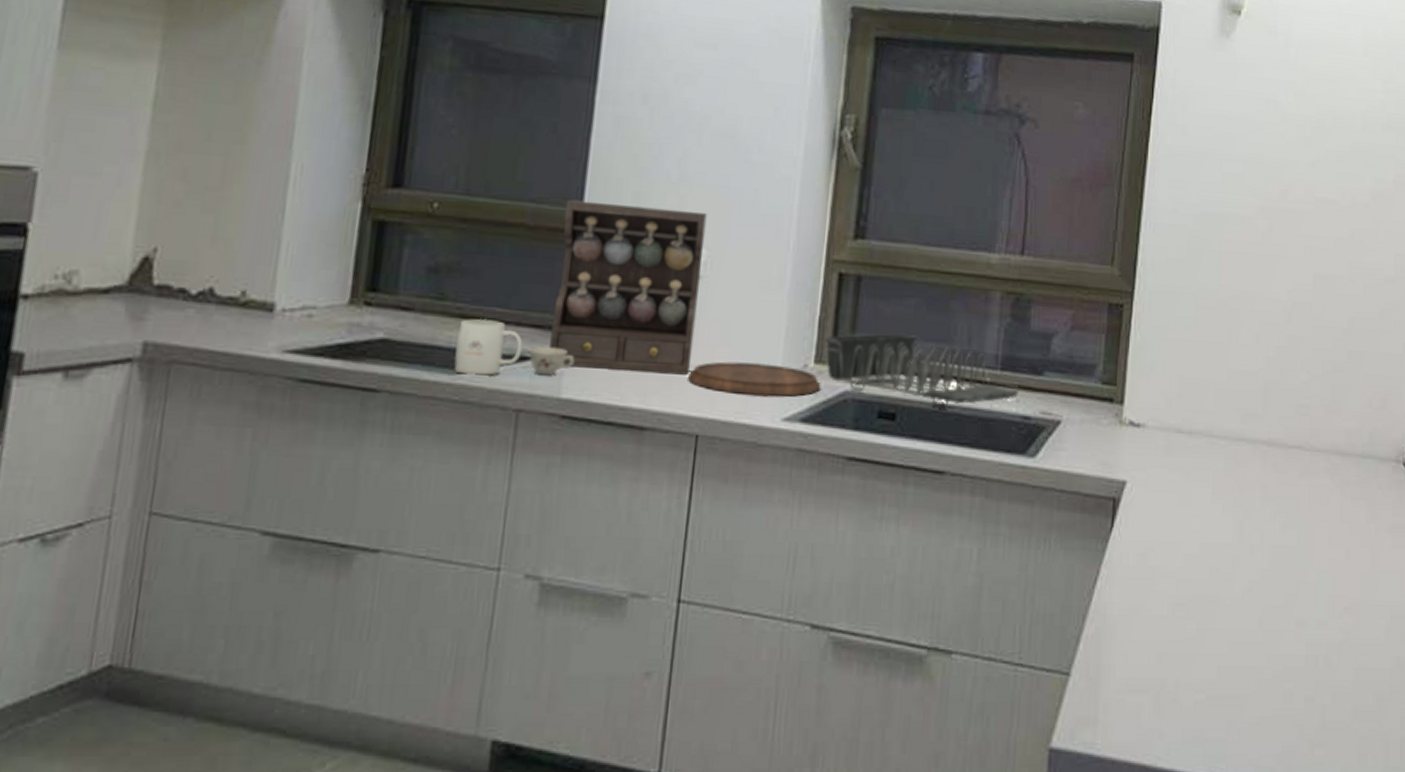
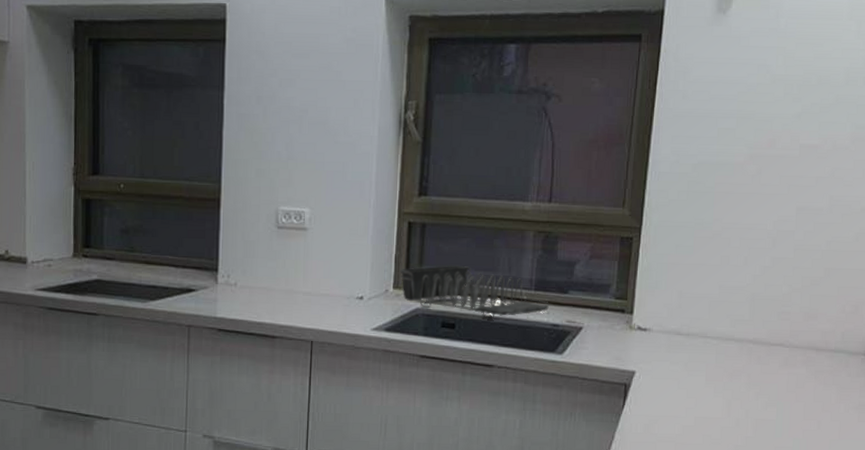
mug: present [453,319,523,376] -> none [144,264,189,303]
teacup: present [528,347,575,376] -> none [193,282,224,302]
spice rack: present [549,200,707,375] -> none [206,177,309,299]
cutting board: present [688,361,821,397] -> none [303,289,399,313]

